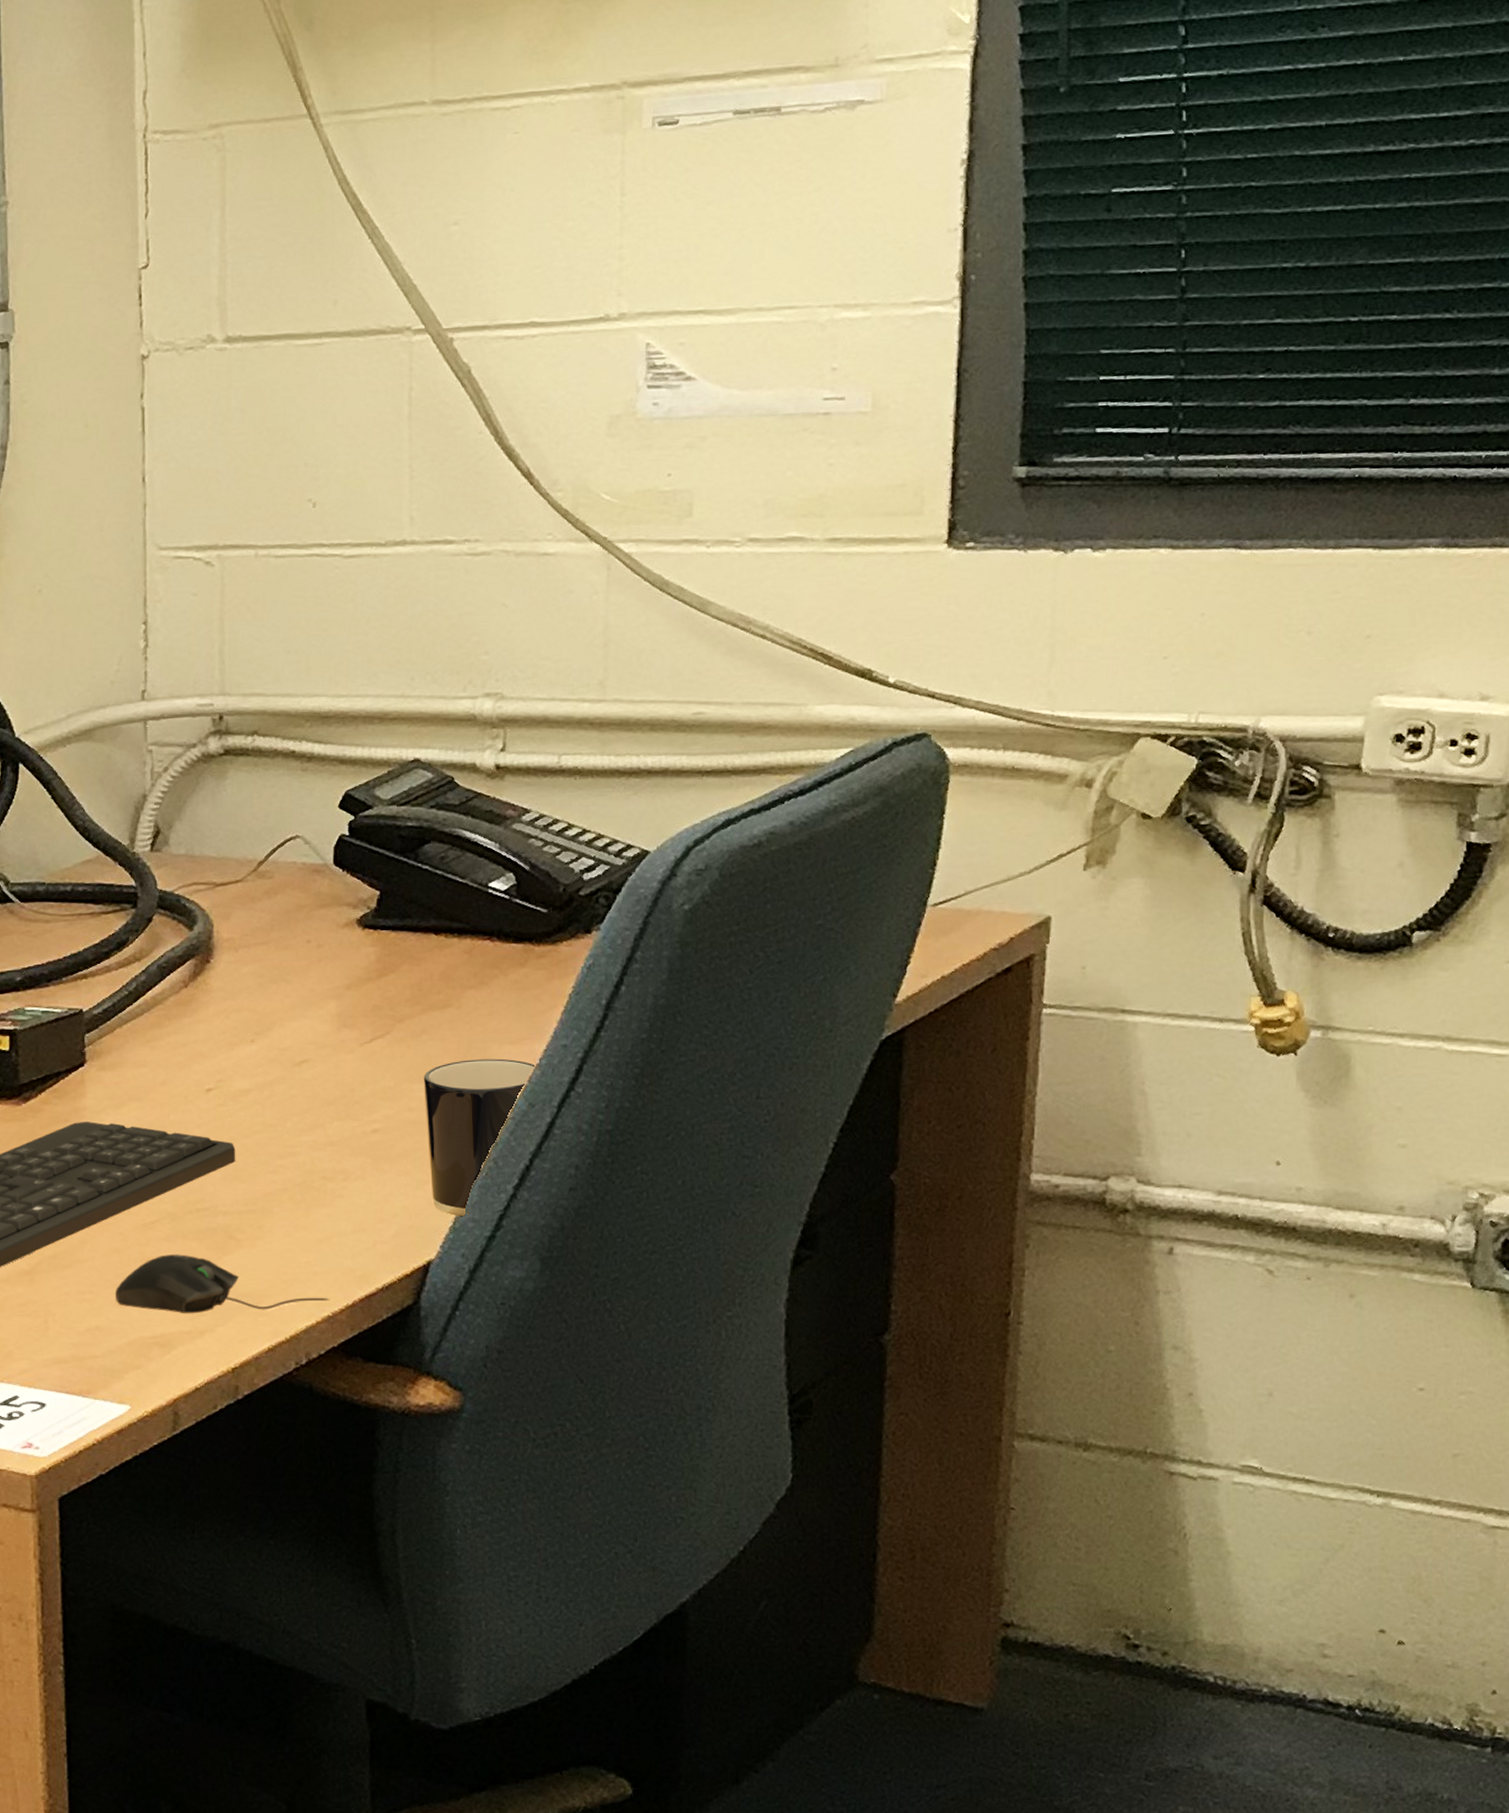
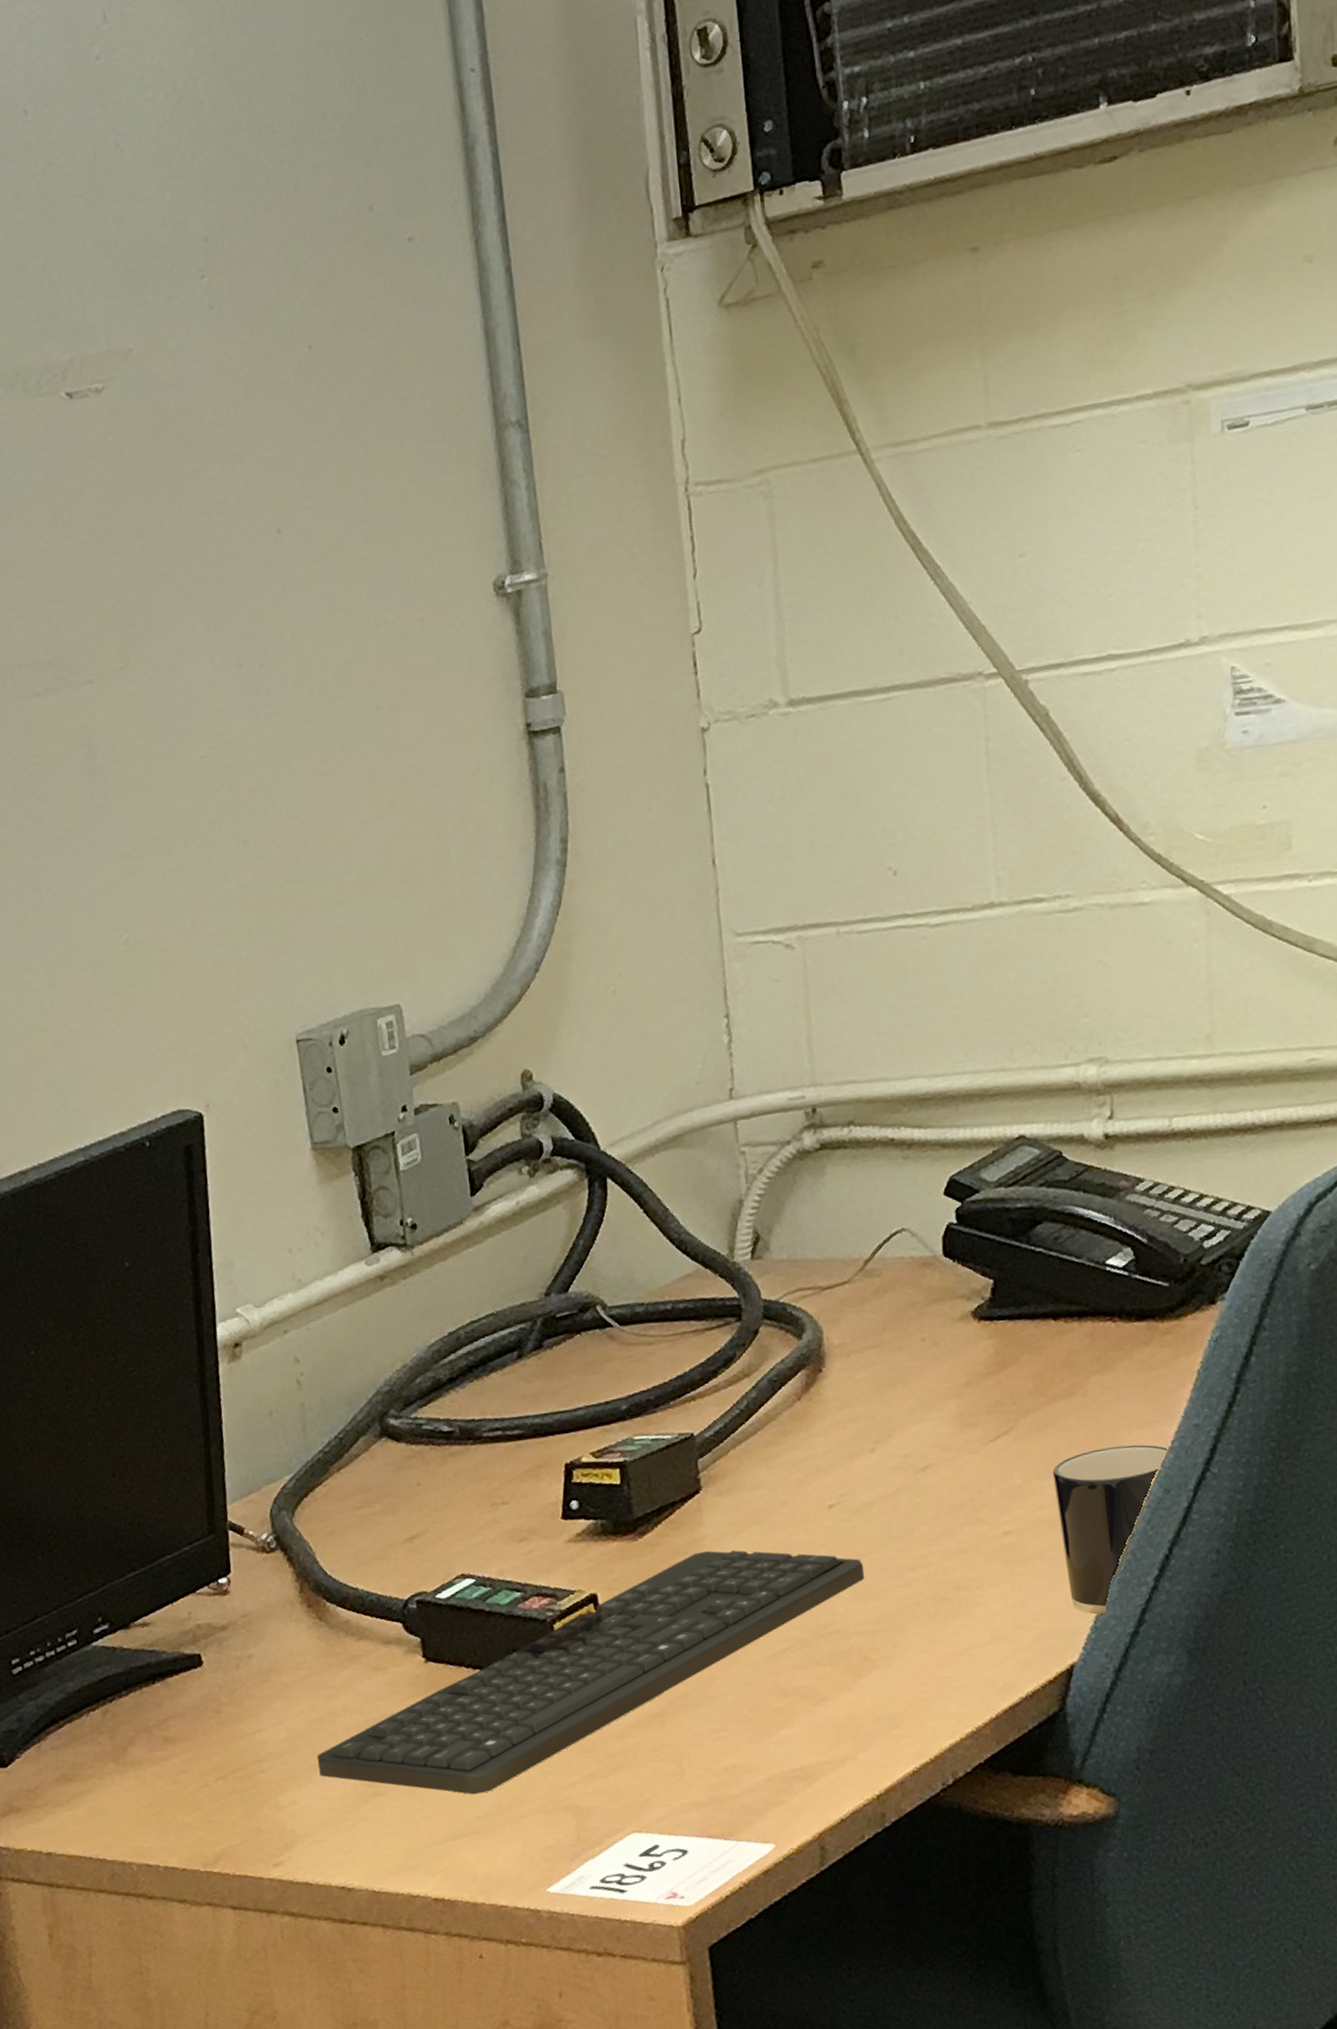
computer mouse: present [114,1254,330,1314] -> none [749,1681,973,1744]

